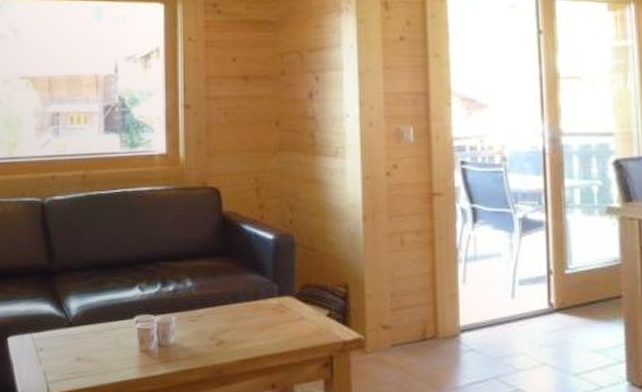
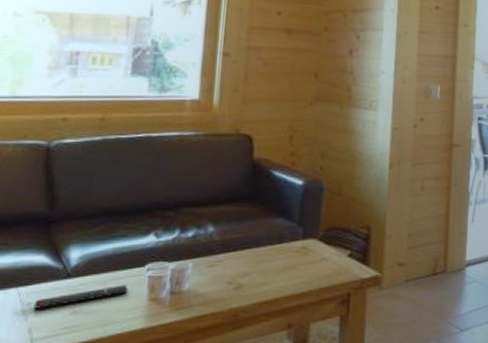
remote control: none [45,335,121,354] -> present [33,284,128,309]

